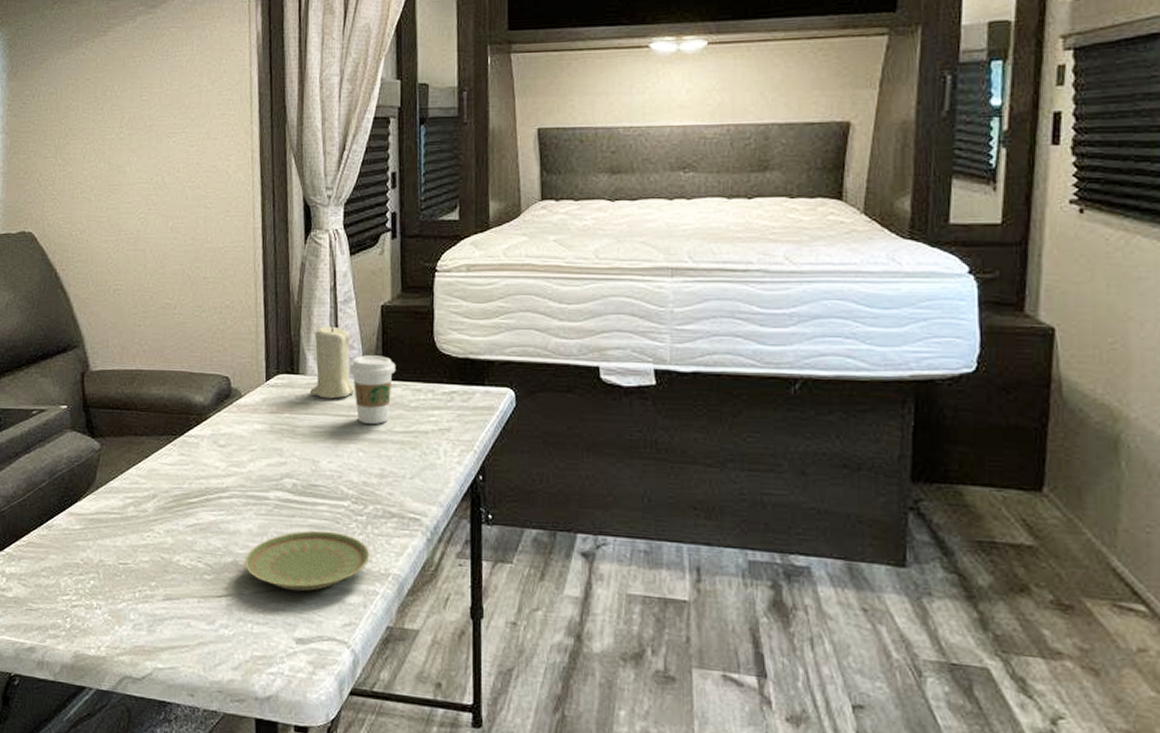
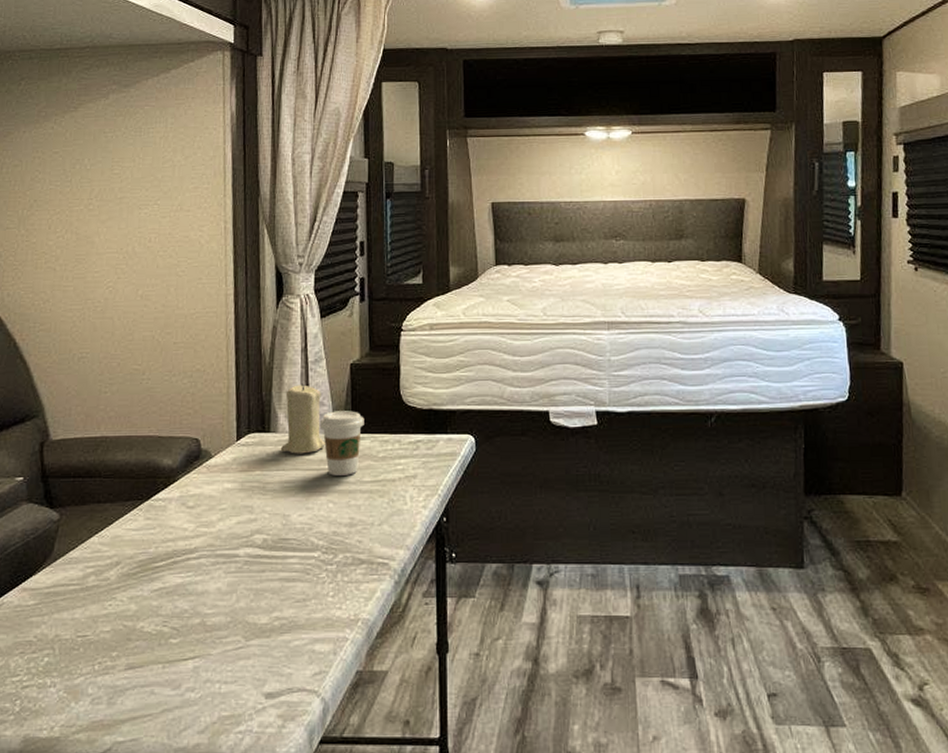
plate: present [245,530,370,592] -> none [213,582,340,646]

